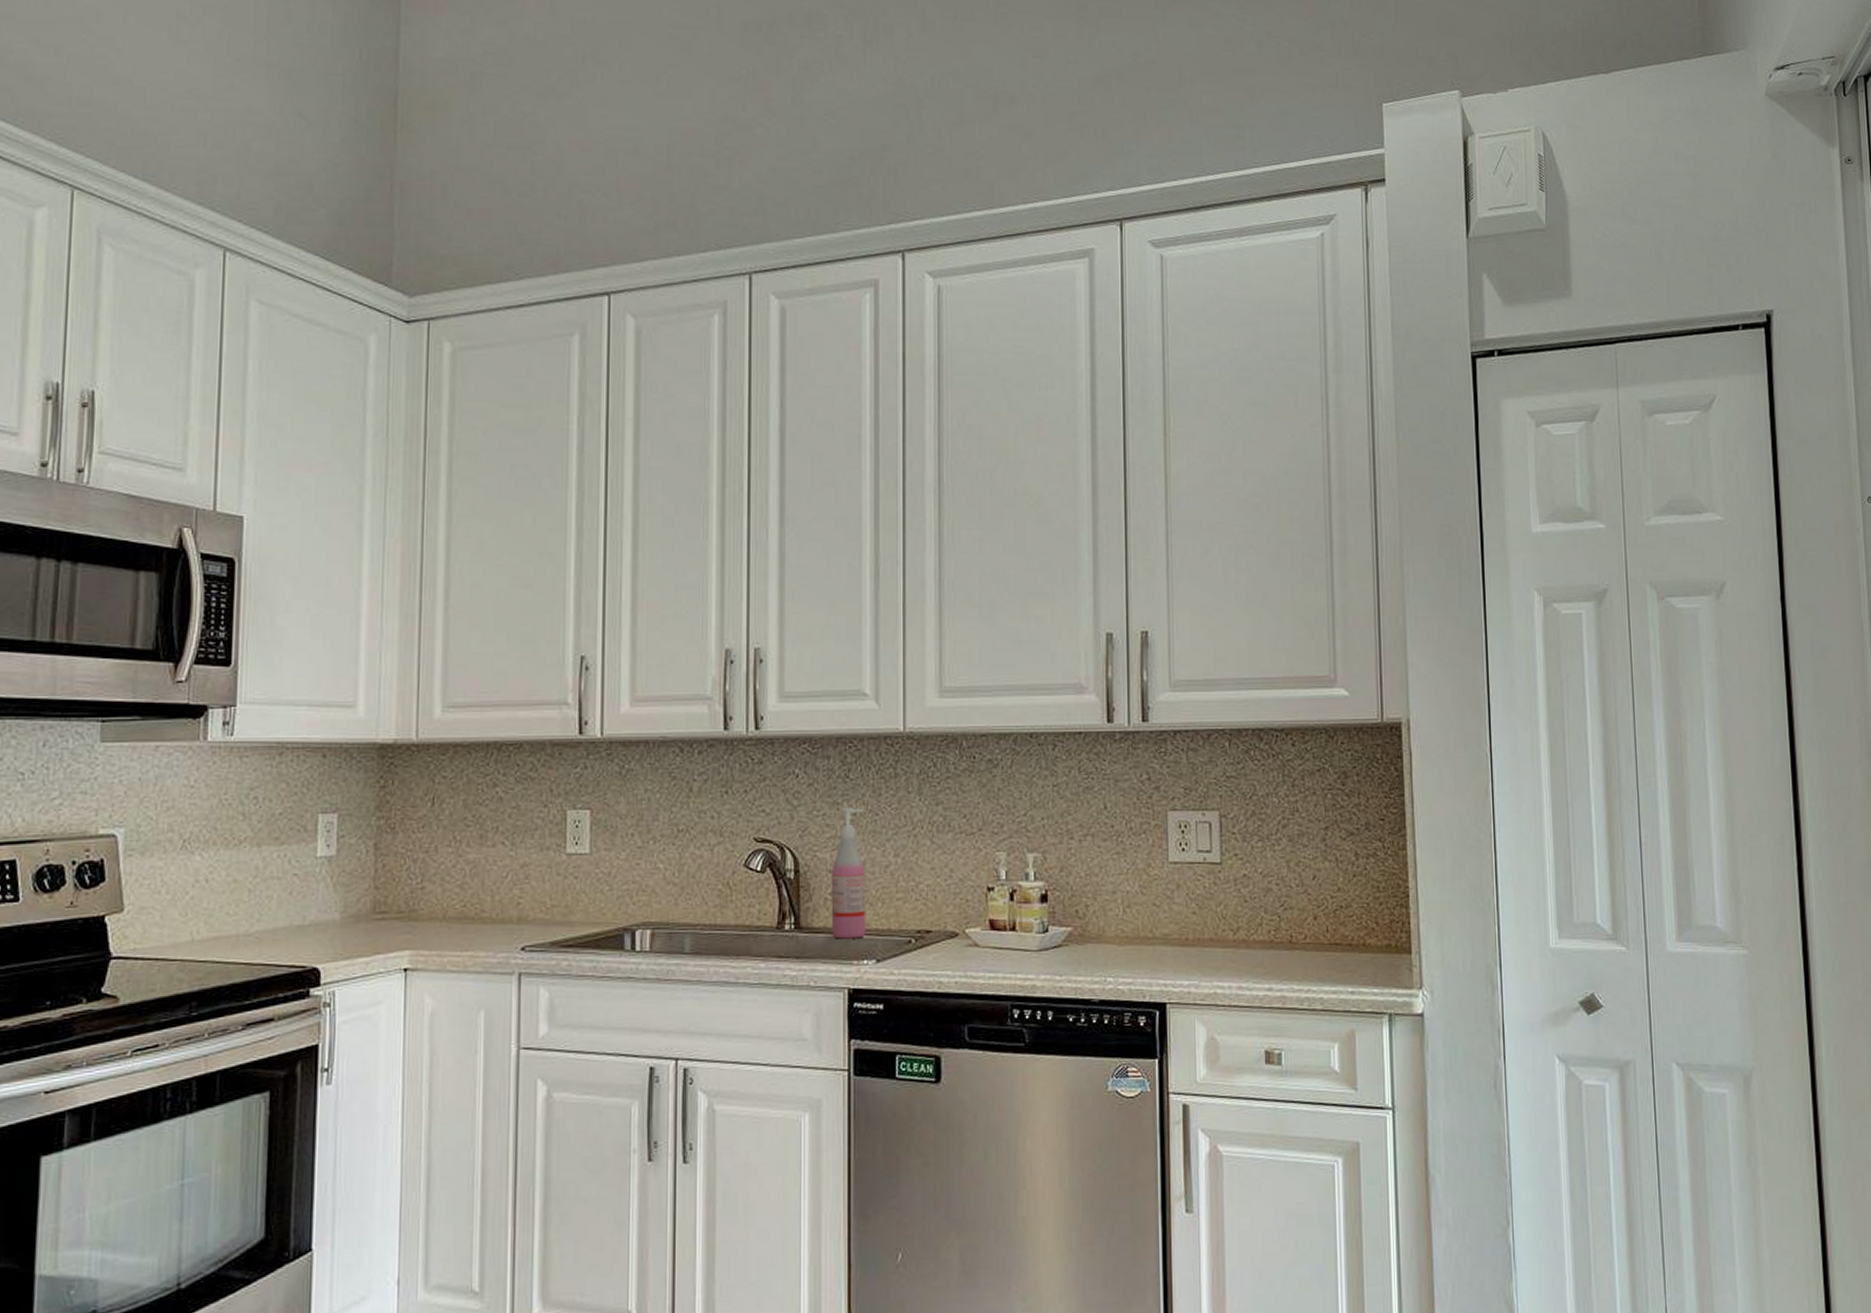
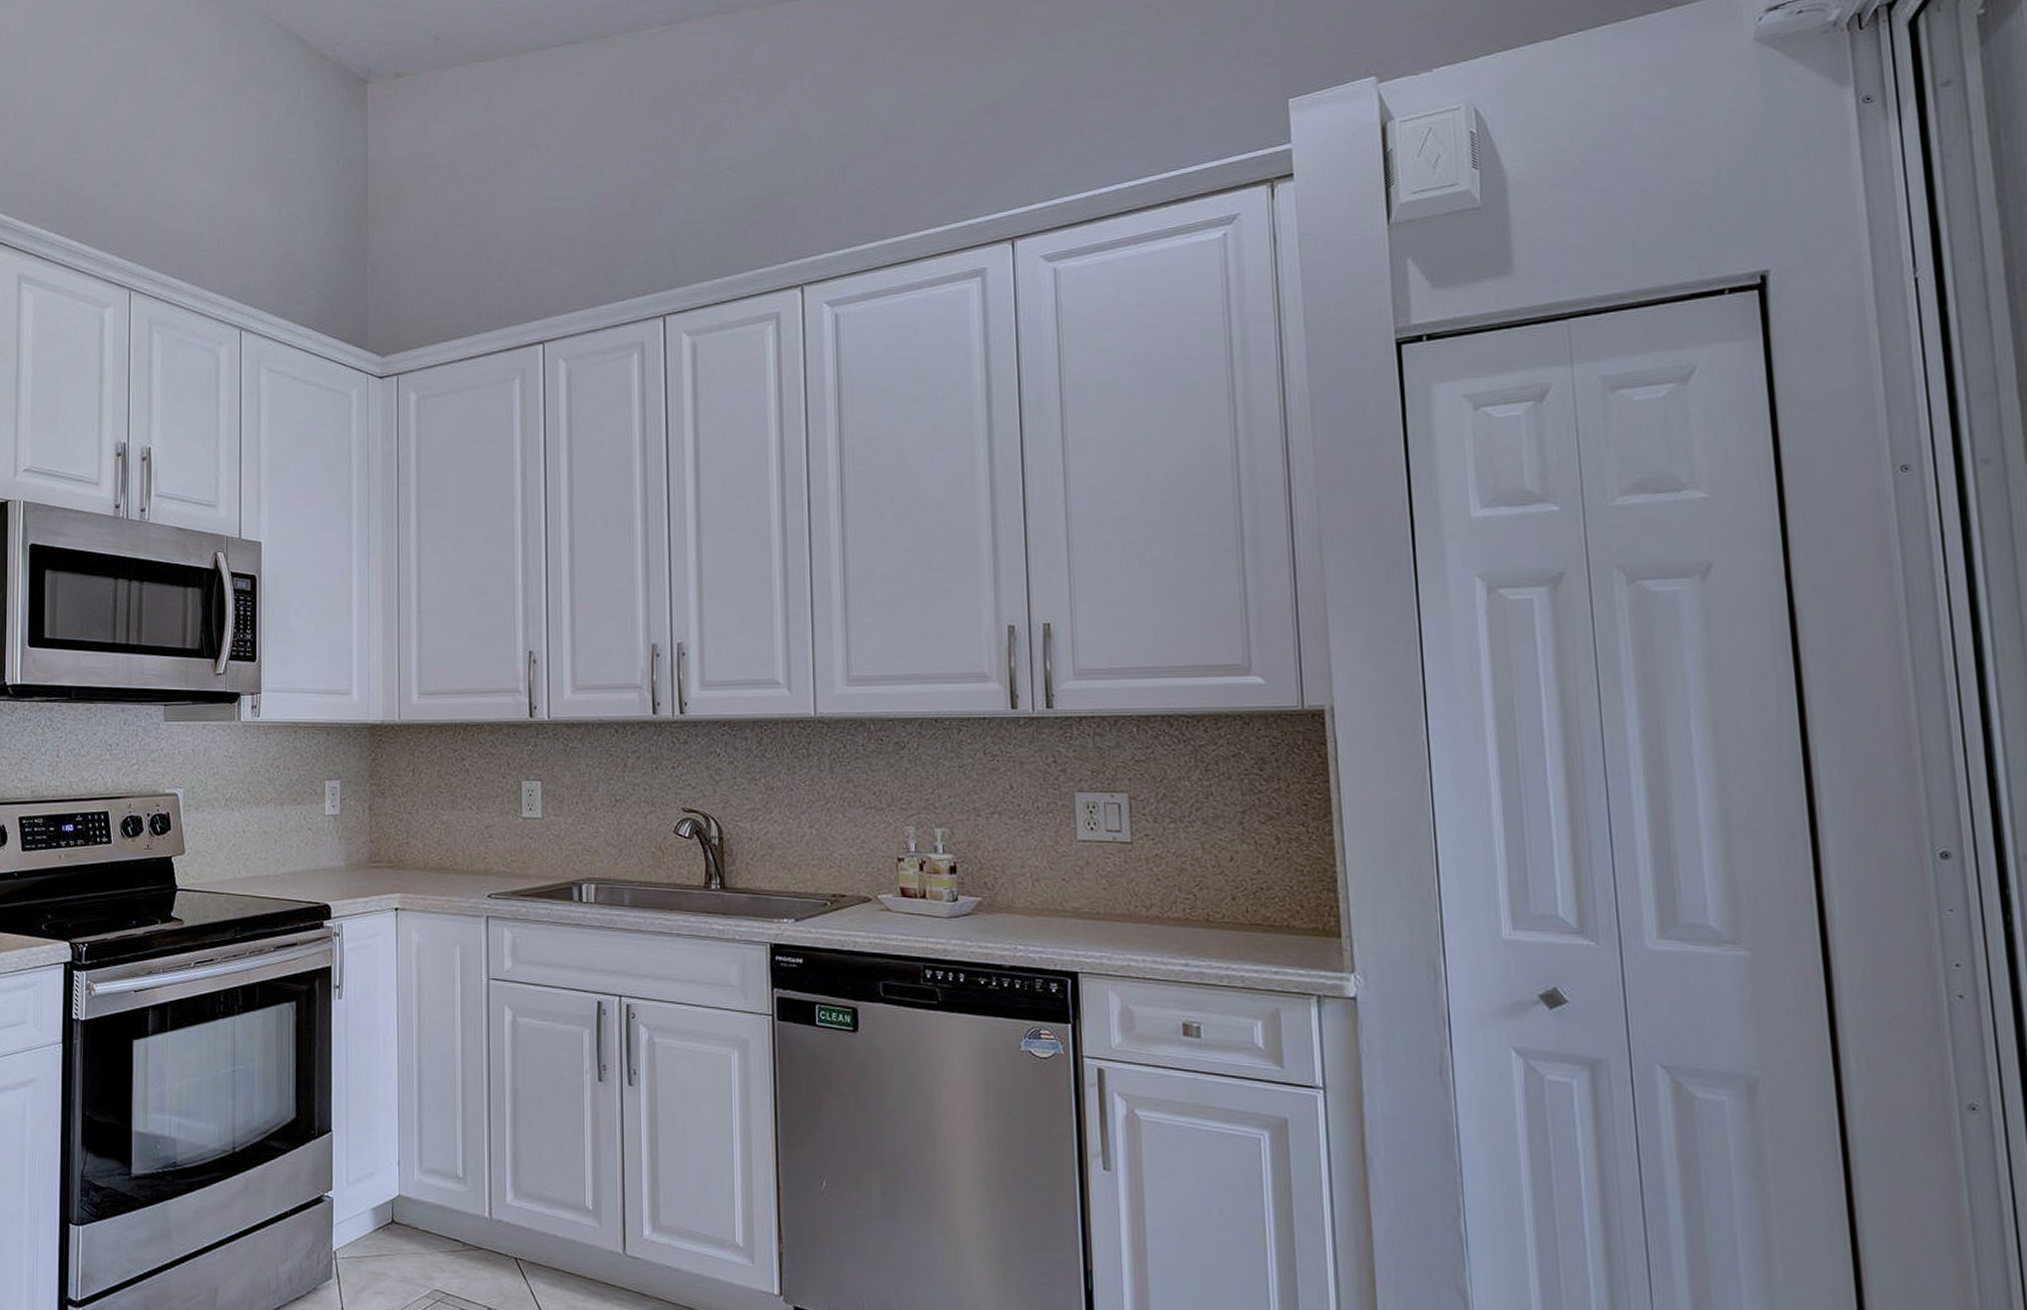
soap dispenser: present [831,806,866,939] -> none [751,782,785,900]

